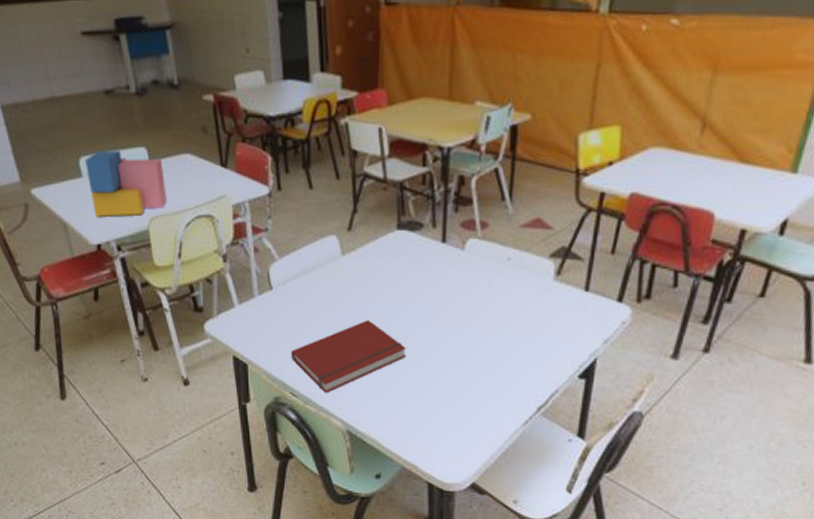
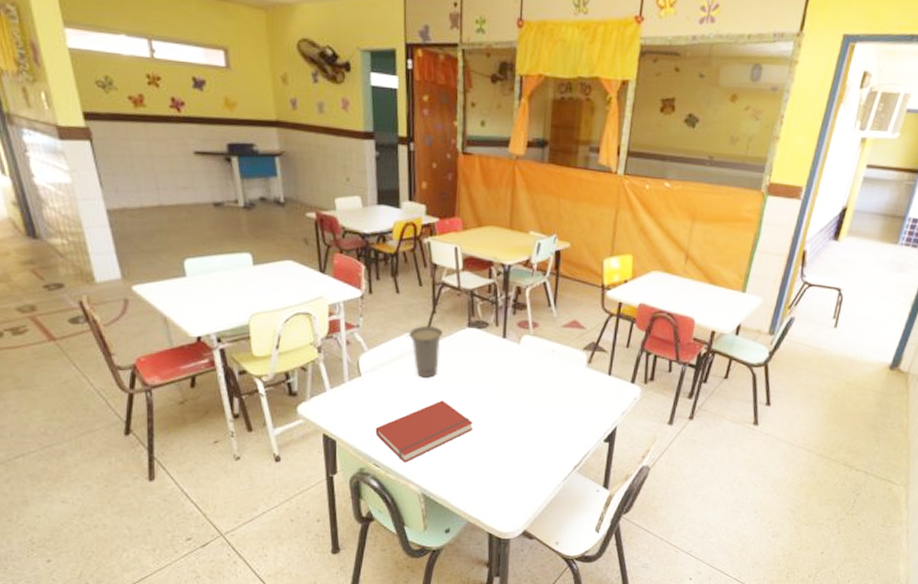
toy blocks: present [85,150,168,217] -> none [191,254,269,313]
cup: none [326,228,366,292] -> present [409,325,443,378]

